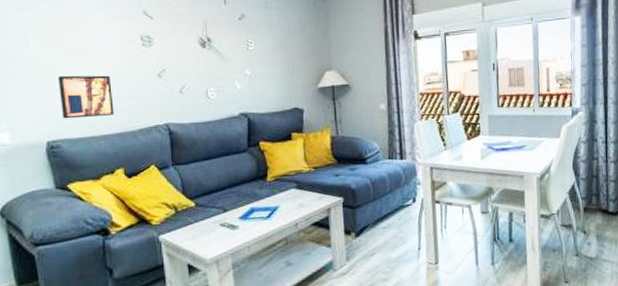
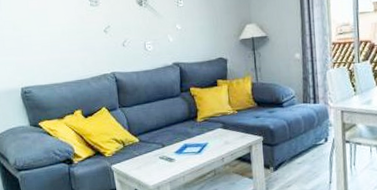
wall art: present [57,75,114,119] -> none [25,32,71,69]

